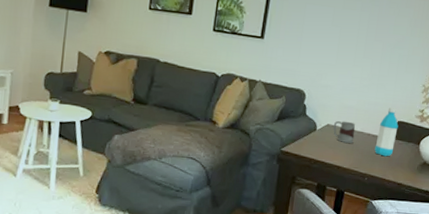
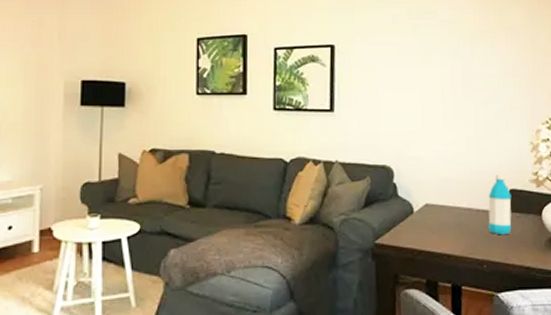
mug: present [333,121,356,143] -> none [434,197,461,224]

